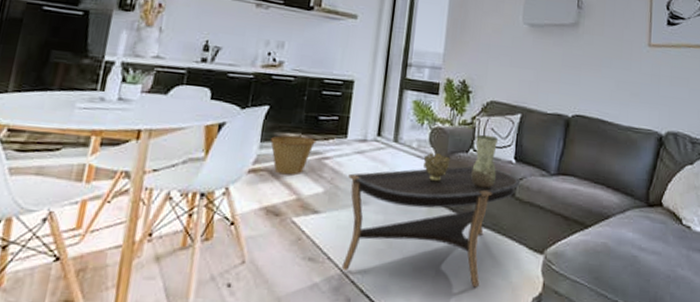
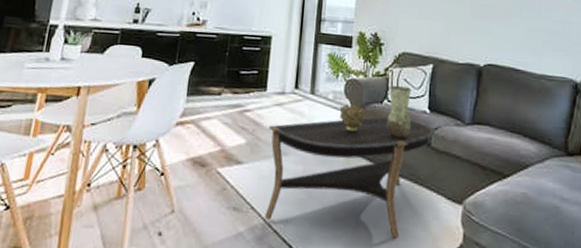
basket: present [270,135,317,175] -> none [196,89,238,128]

